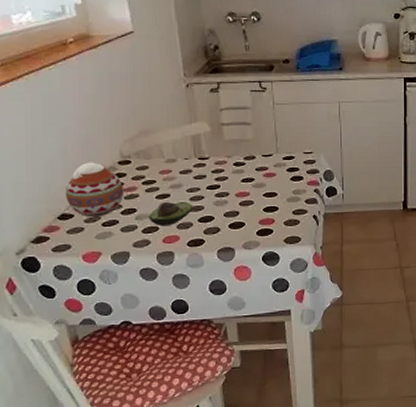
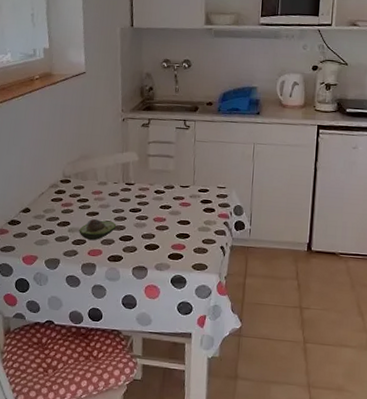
decorative ball: present [65,162,124,218] -> none [16,178,62,226]

